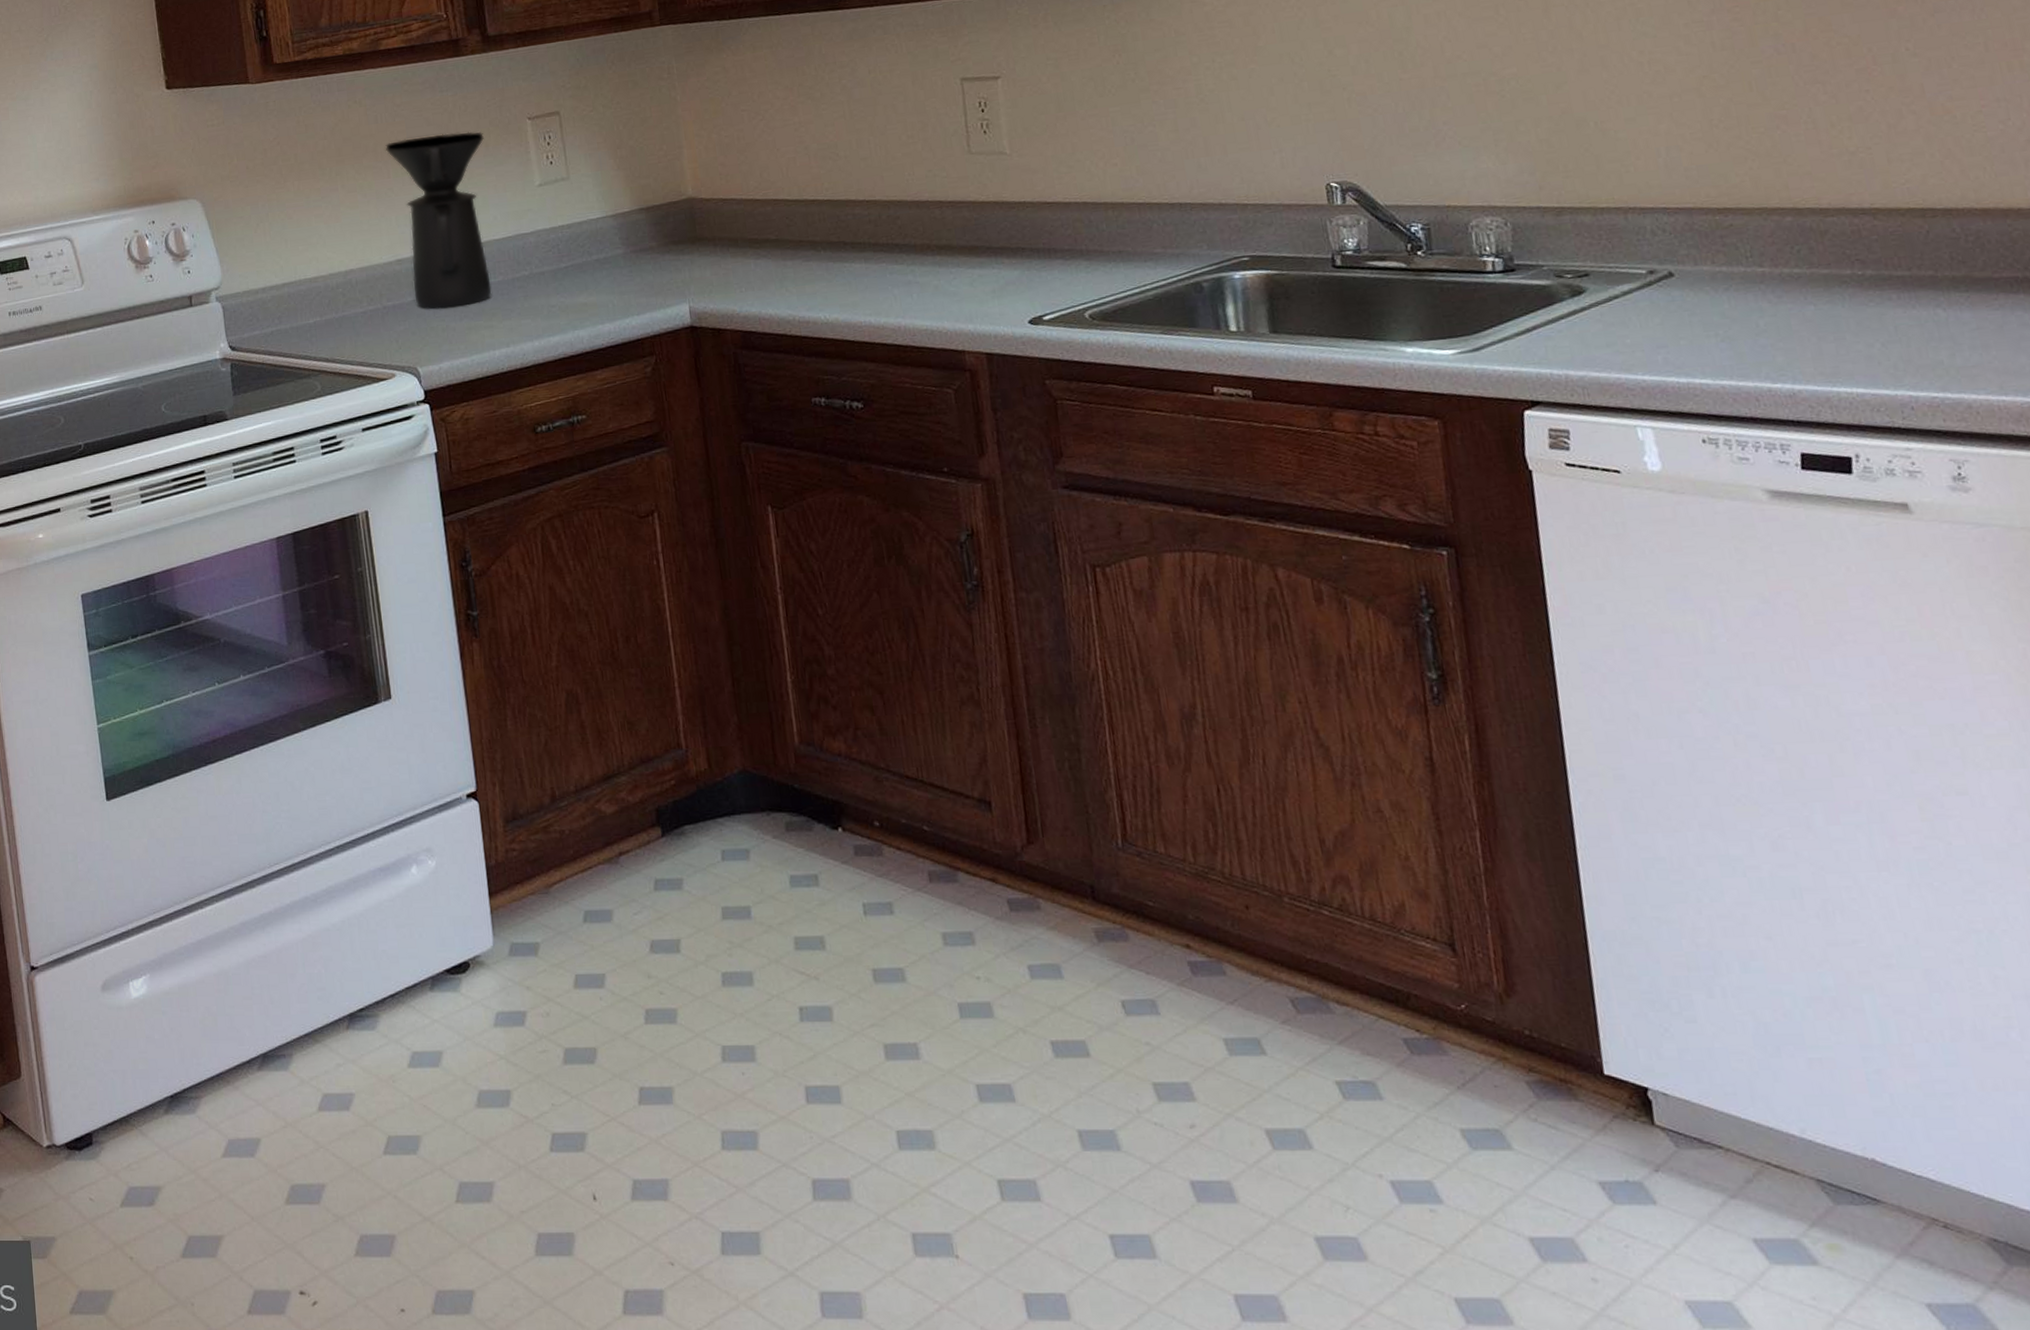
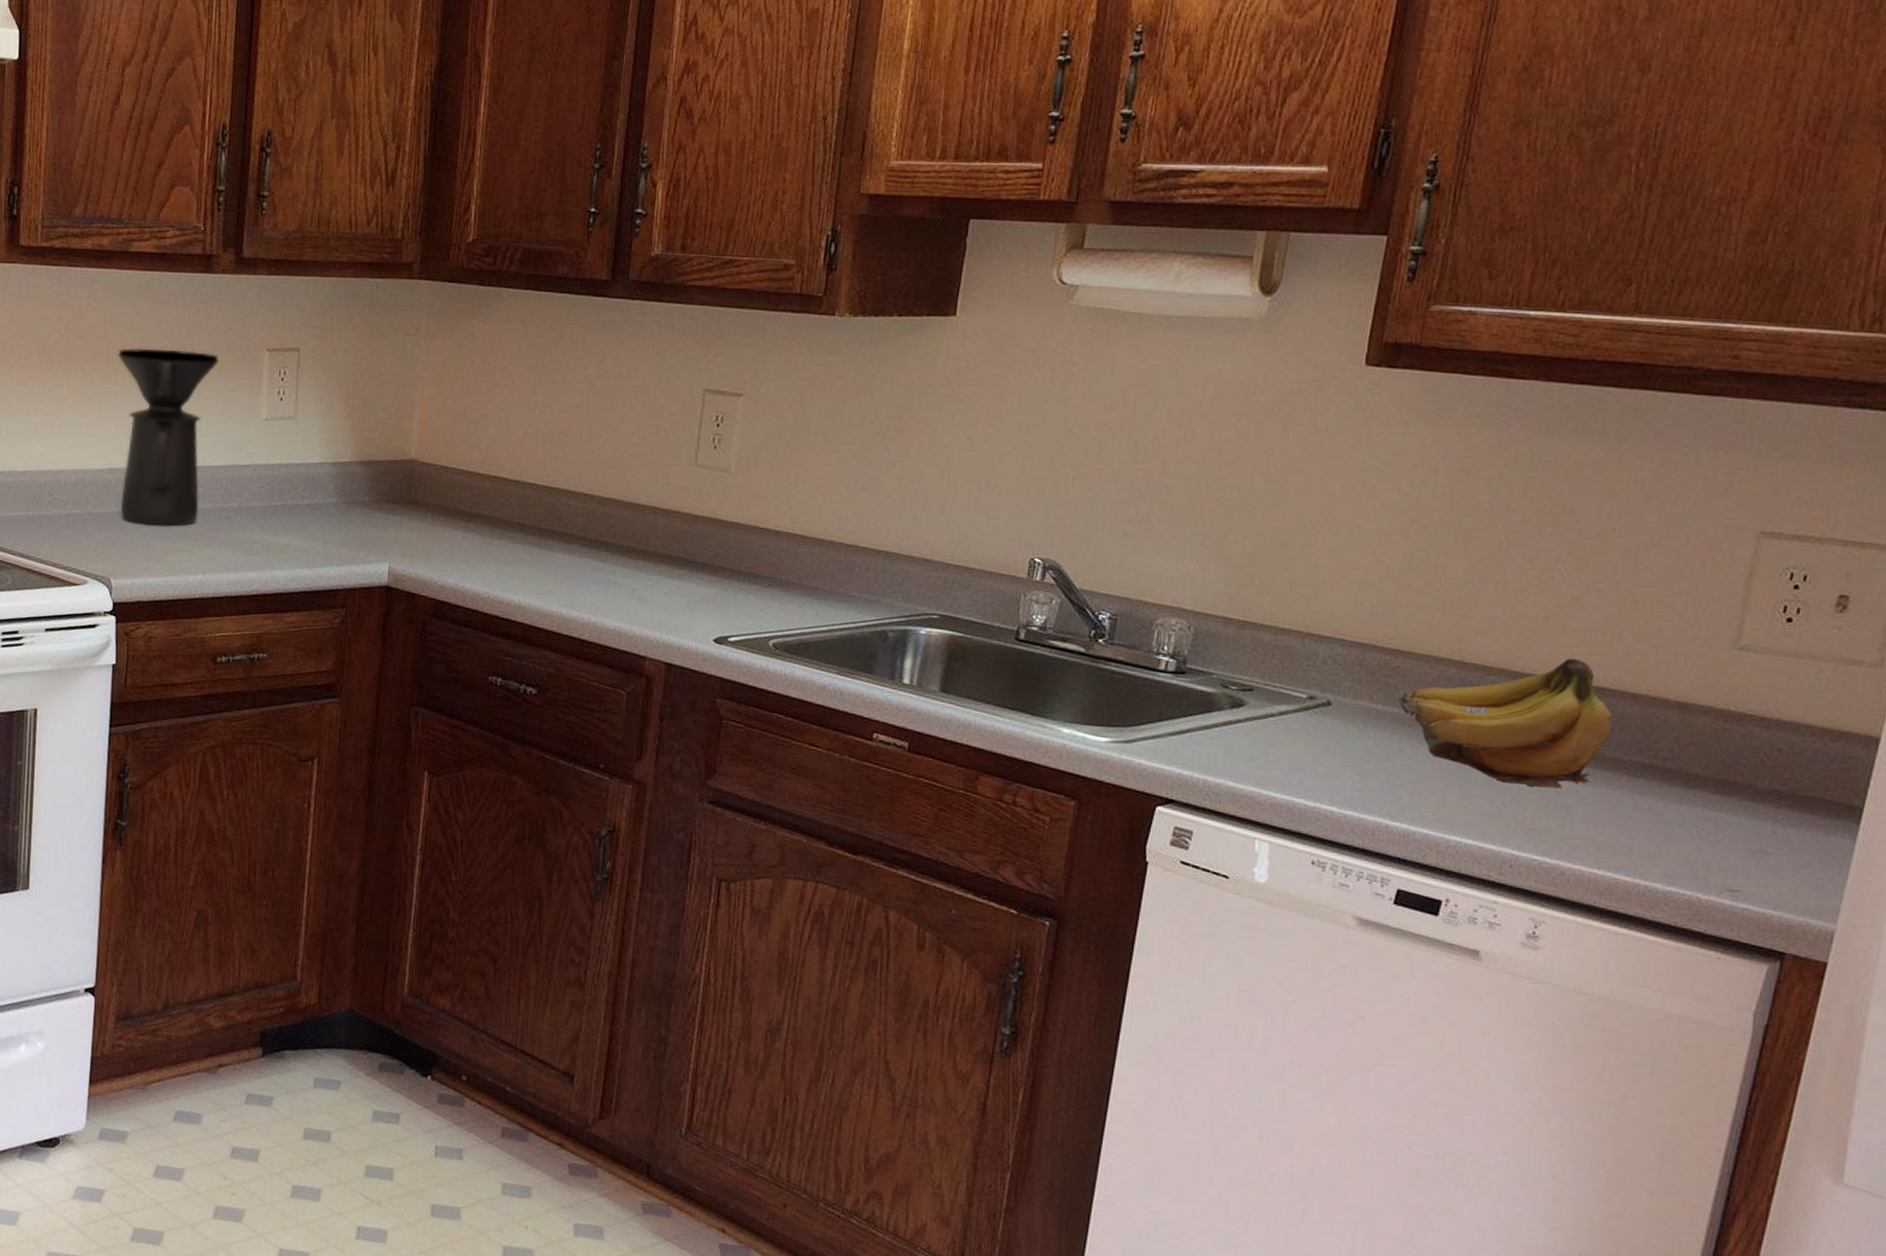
fruit: none [1739,183,1973,323] -> present [1396,658,1613,789]

